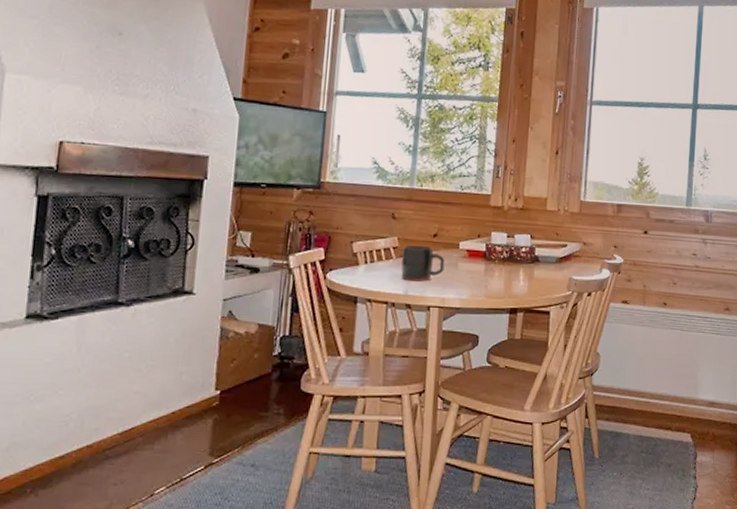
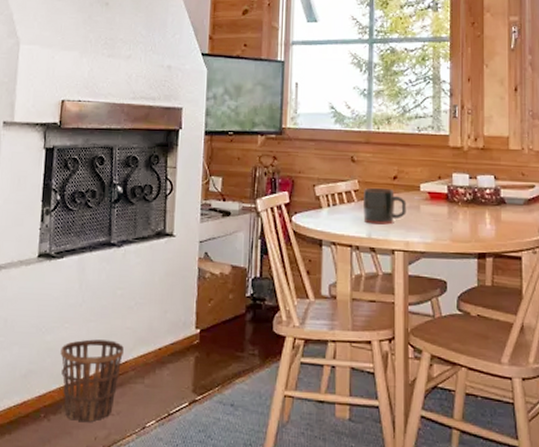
basket: none [52,406,131,493] -> present [60,339,124,422]

